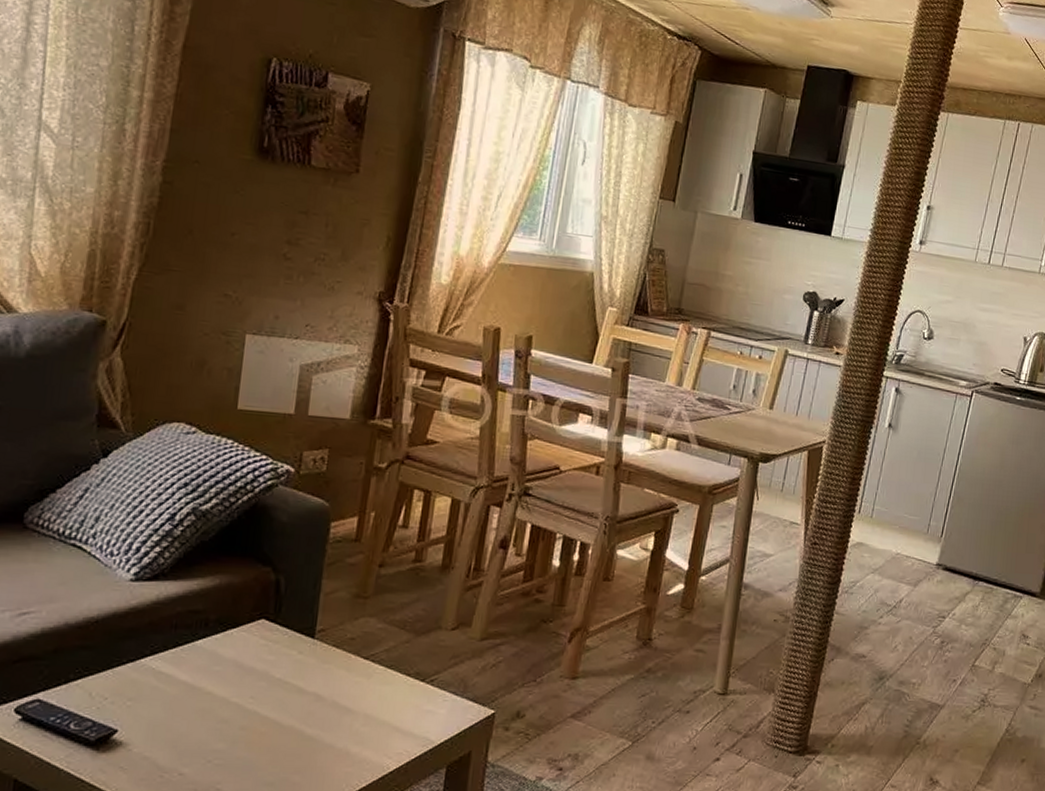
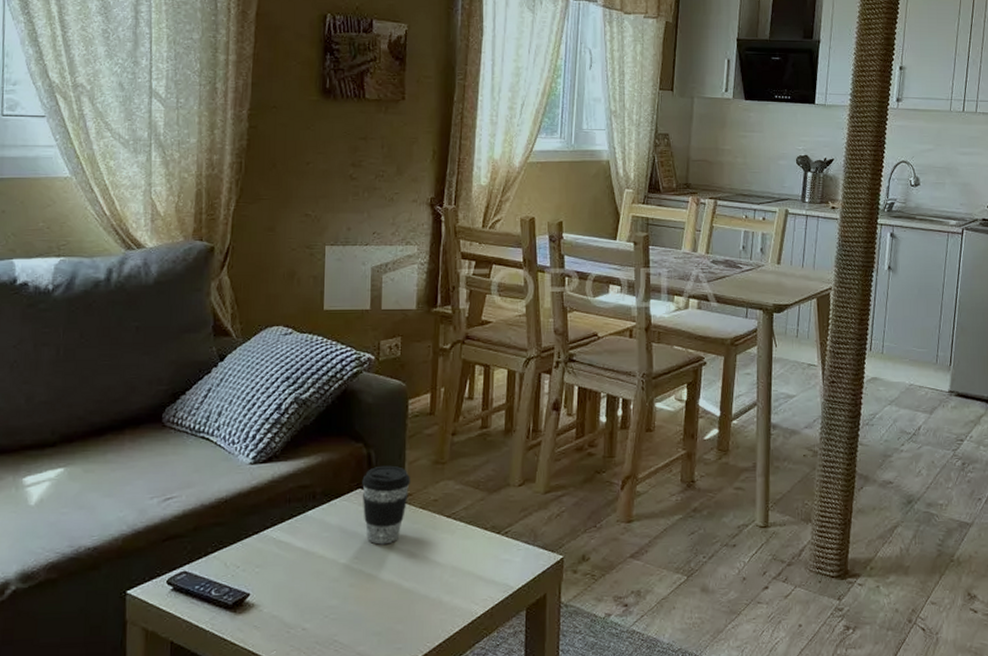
coffee cup: none [264,594,326,685] -> present [362,465,411,545]

